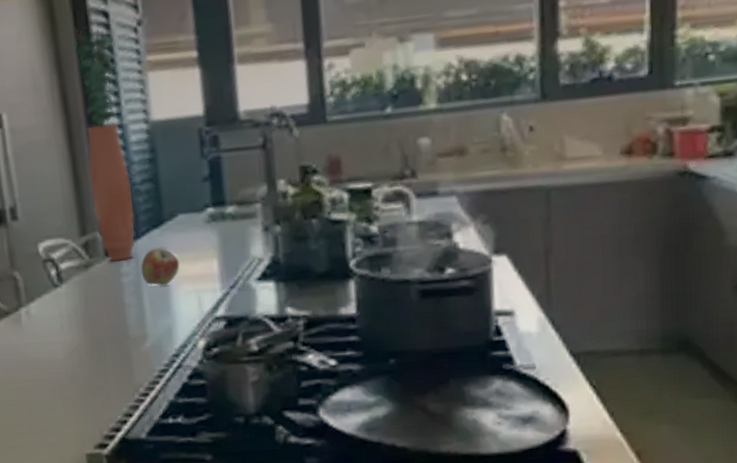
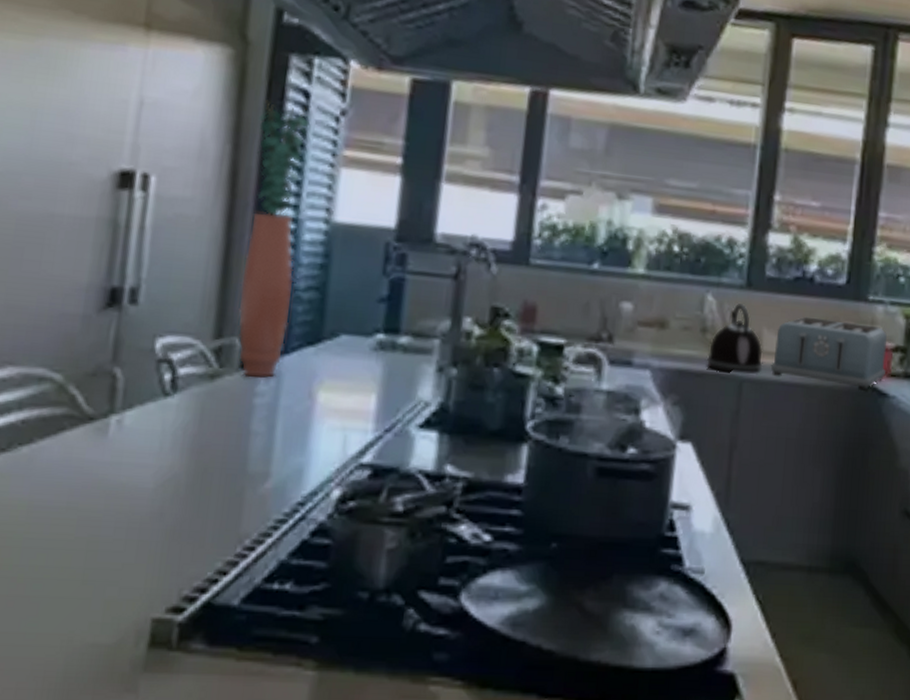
fruit: present [140,248,180,286] -> none [280,369,331,416]
kettle: none [510,115,569,186] -> present [706,303,763,375]
toaster: none [578,111,704,180] -> present [771,316,887,392]

